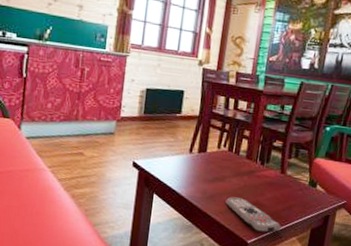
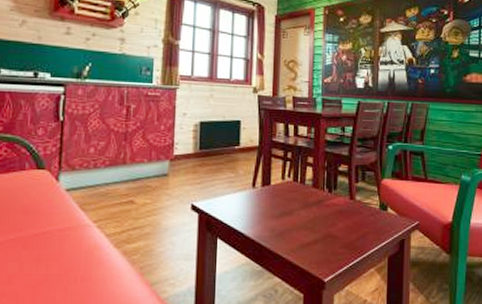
remote control: present [225,197,281,233] -> none [296,231,357,268]

